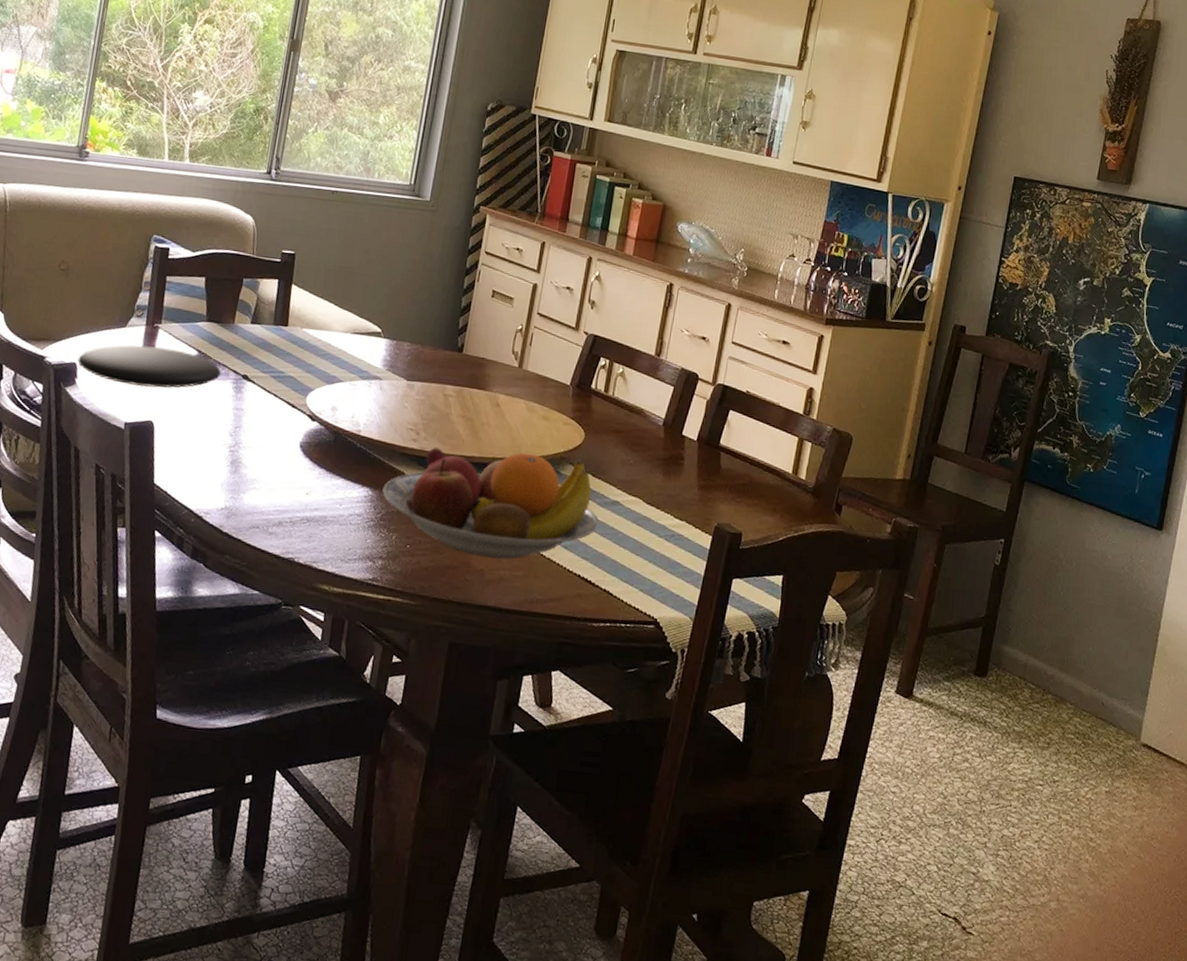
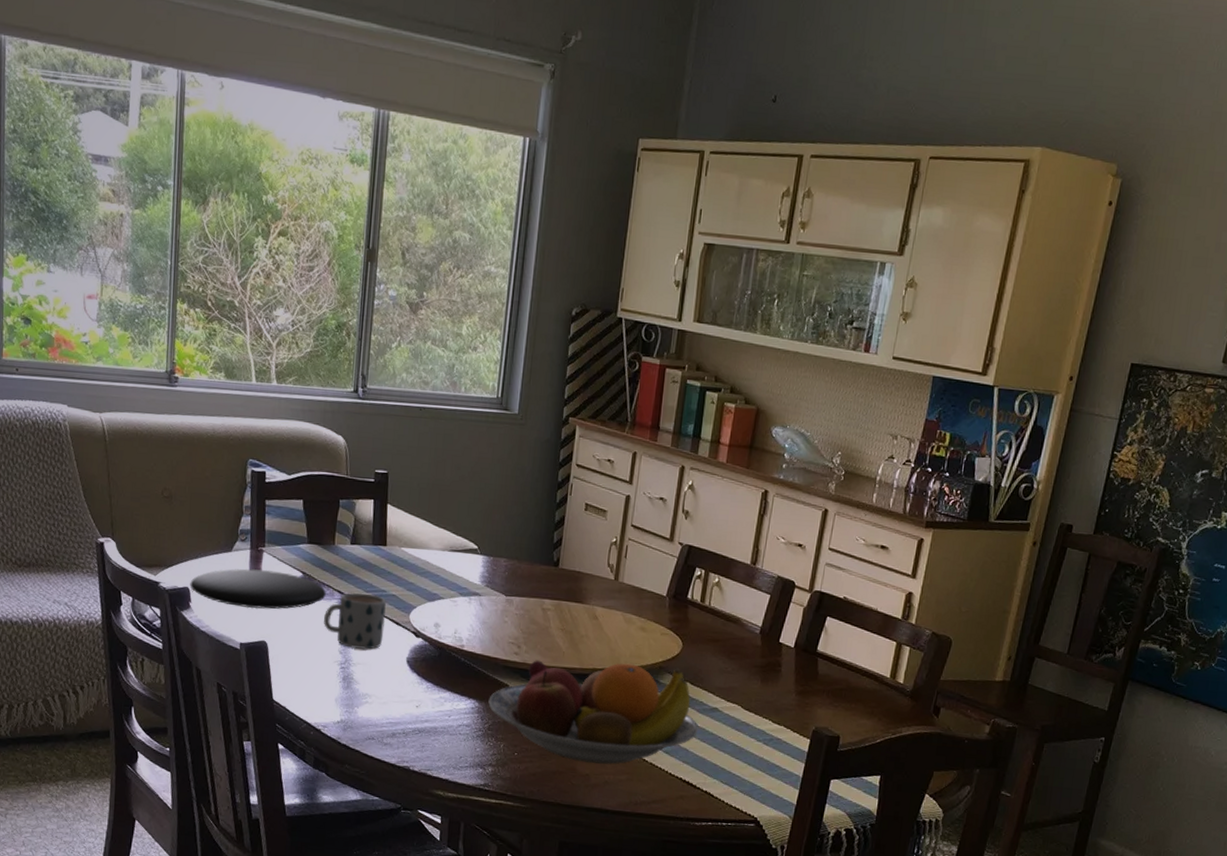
mug: none [215,373,283,433] -> present [324,592,386,650]

